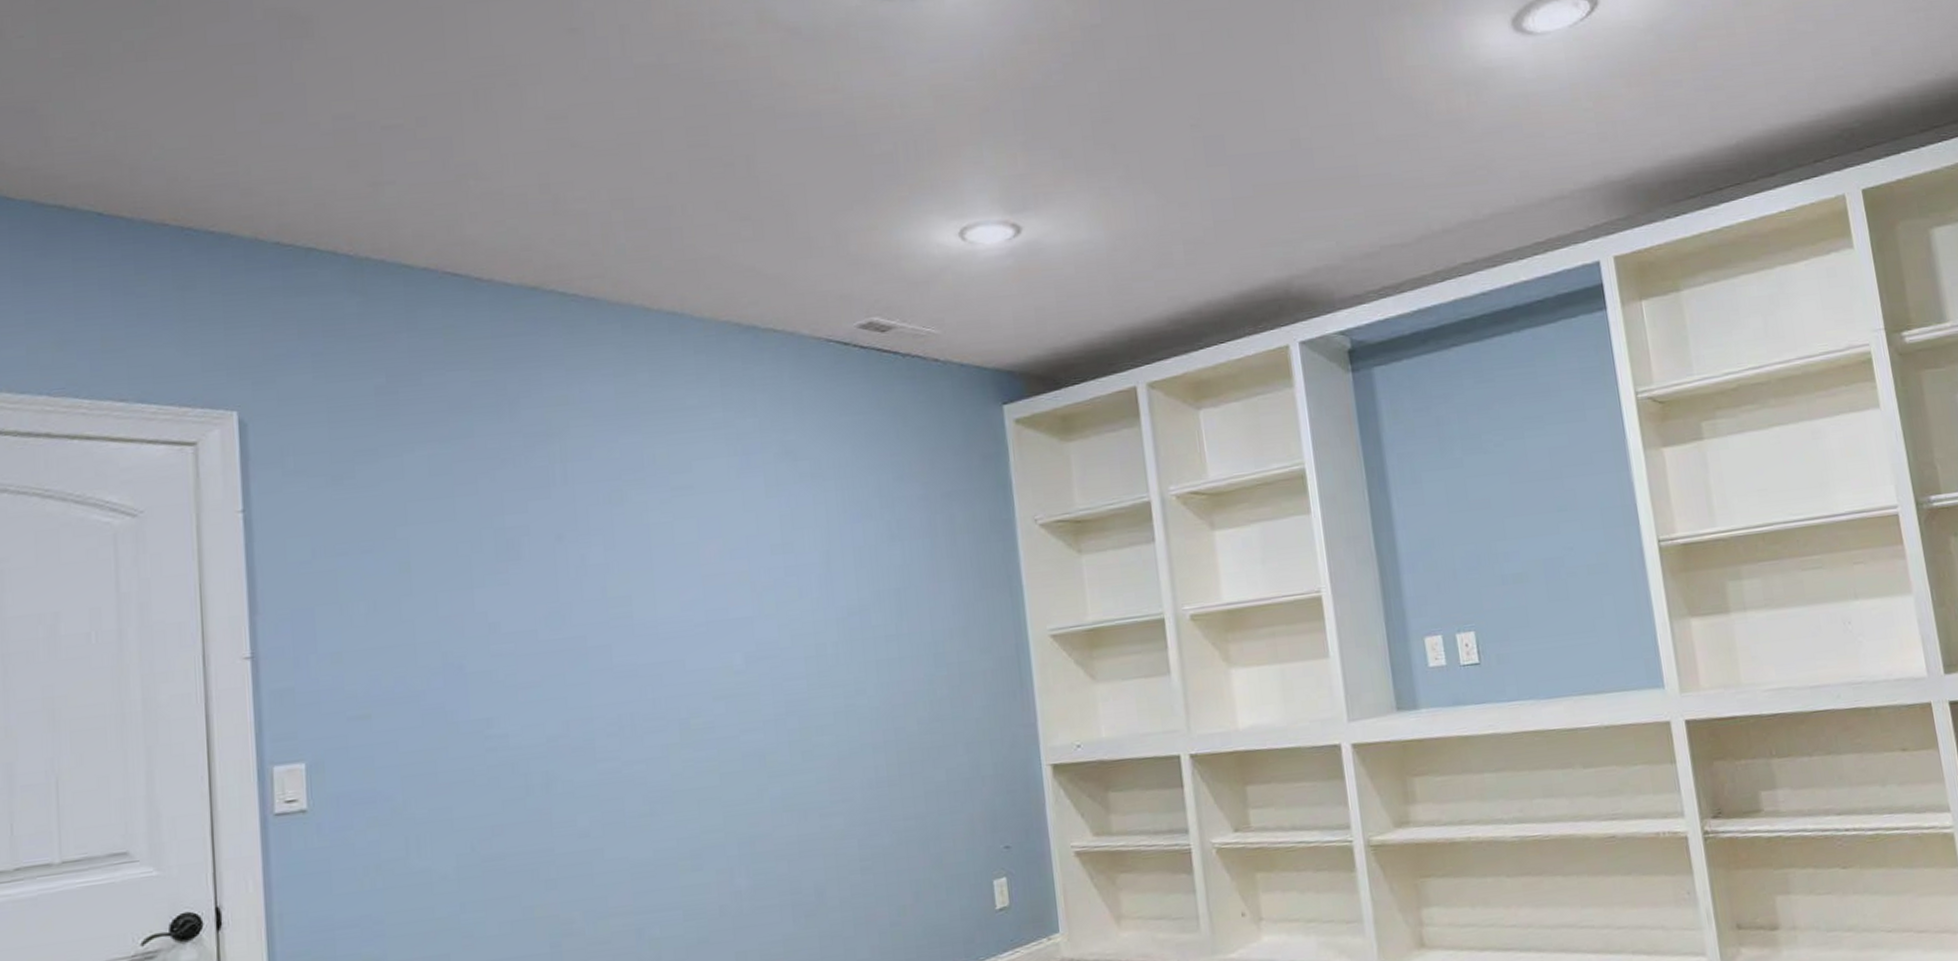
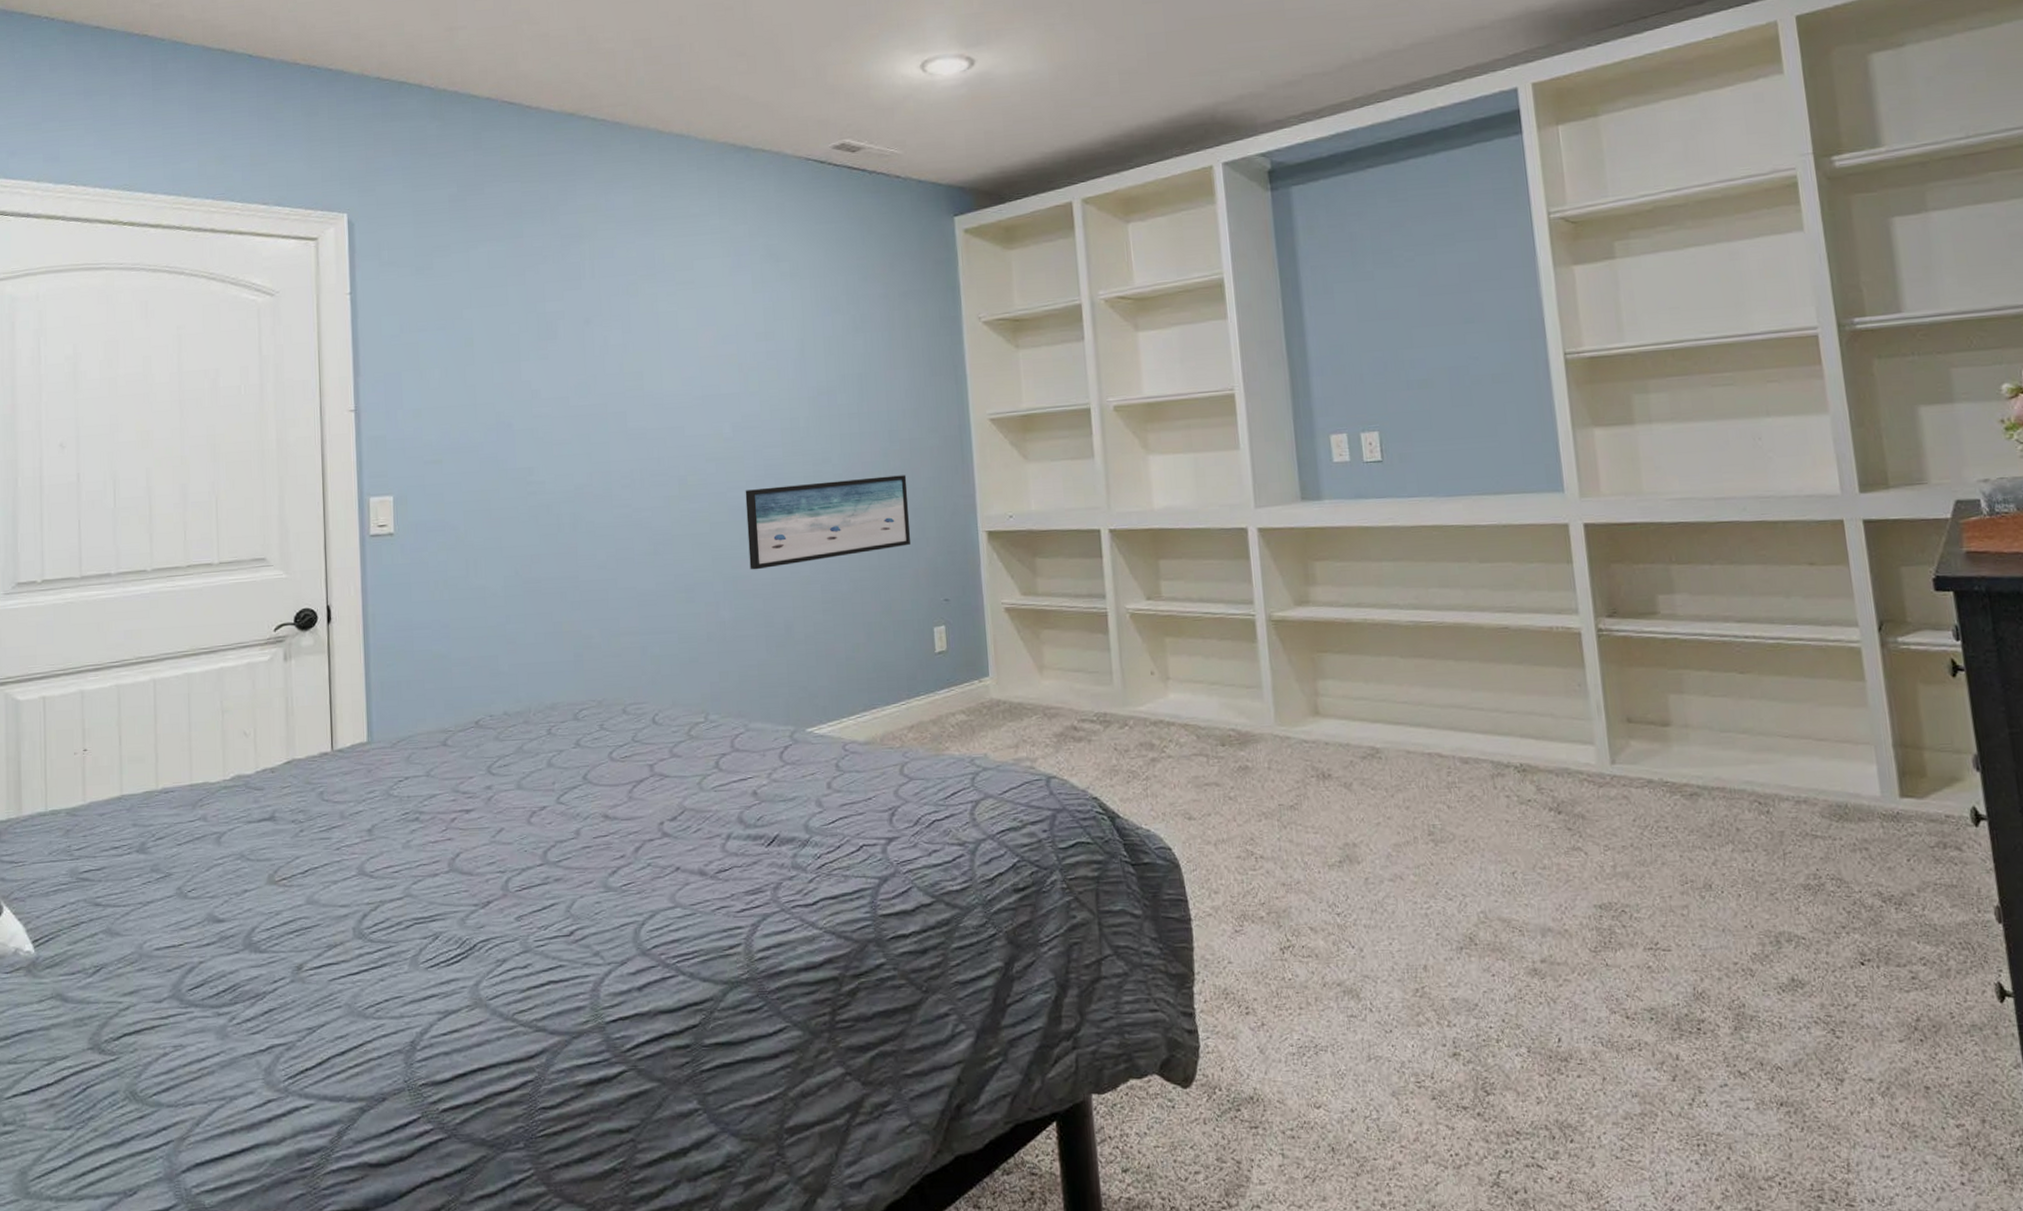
wall art: none [762,704,963,827] -> present [745,475,910,570]

